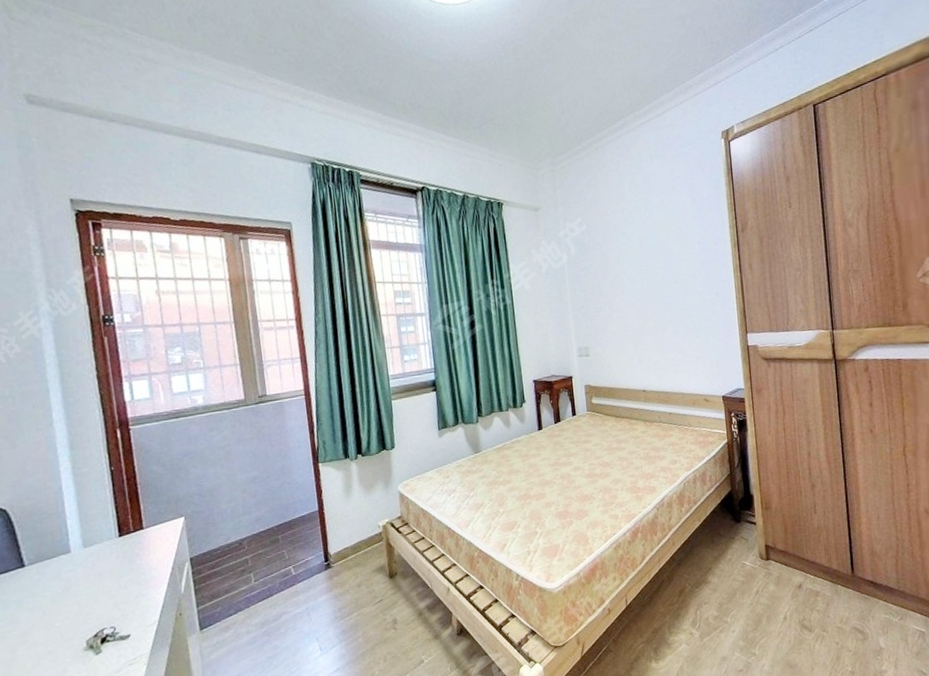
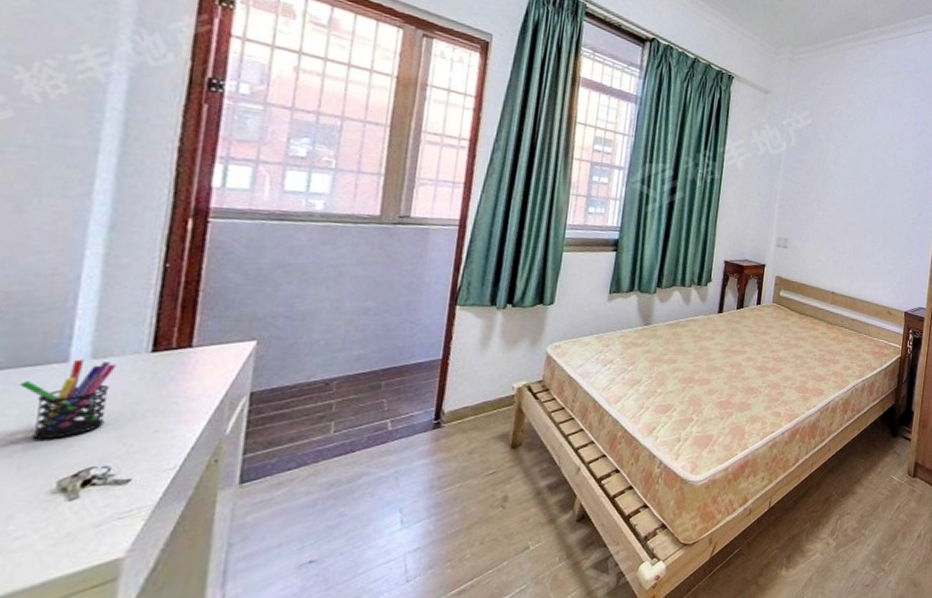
pen holder: none [47,548,104,612] -> present [20,359,117,440]

